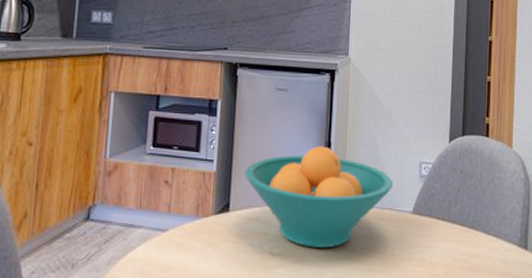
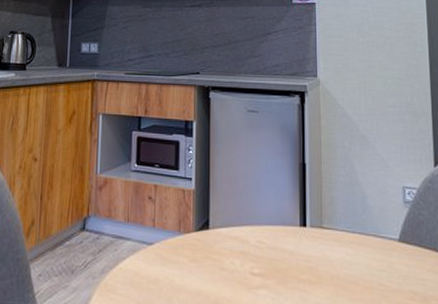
fruit bowl: present [245,146,393,248] -> none [222,167,375,272]

